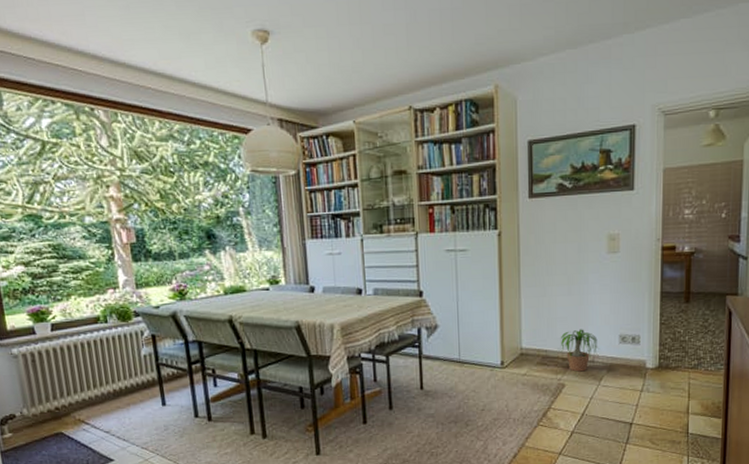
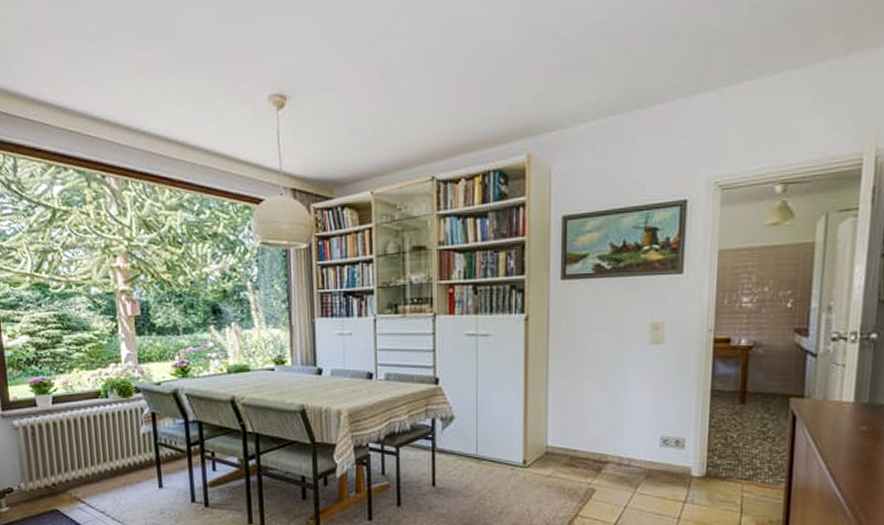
potted plant: present [557,329,599,372] -> none [588,428,636,476]

